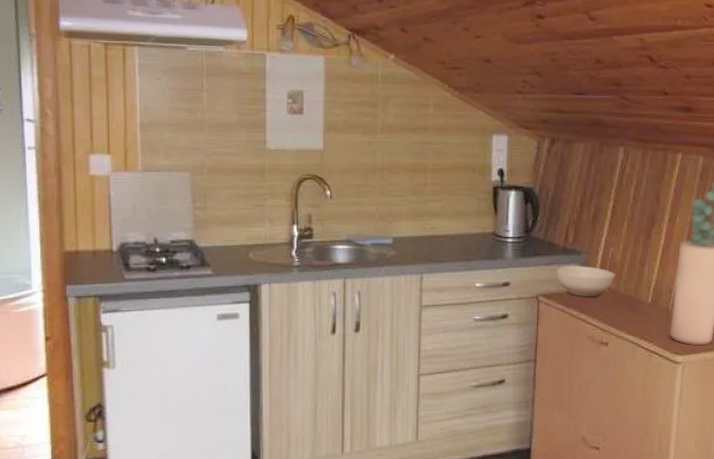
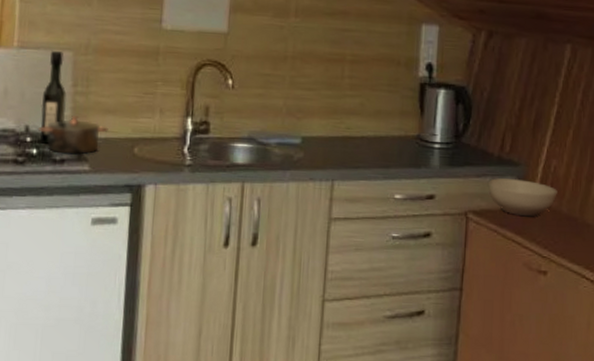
cooking pot: none [165,228,226,261] -> present [37,116,109,154]
bottle: none [166,173,187,253] -> present [40,51,67,144]

